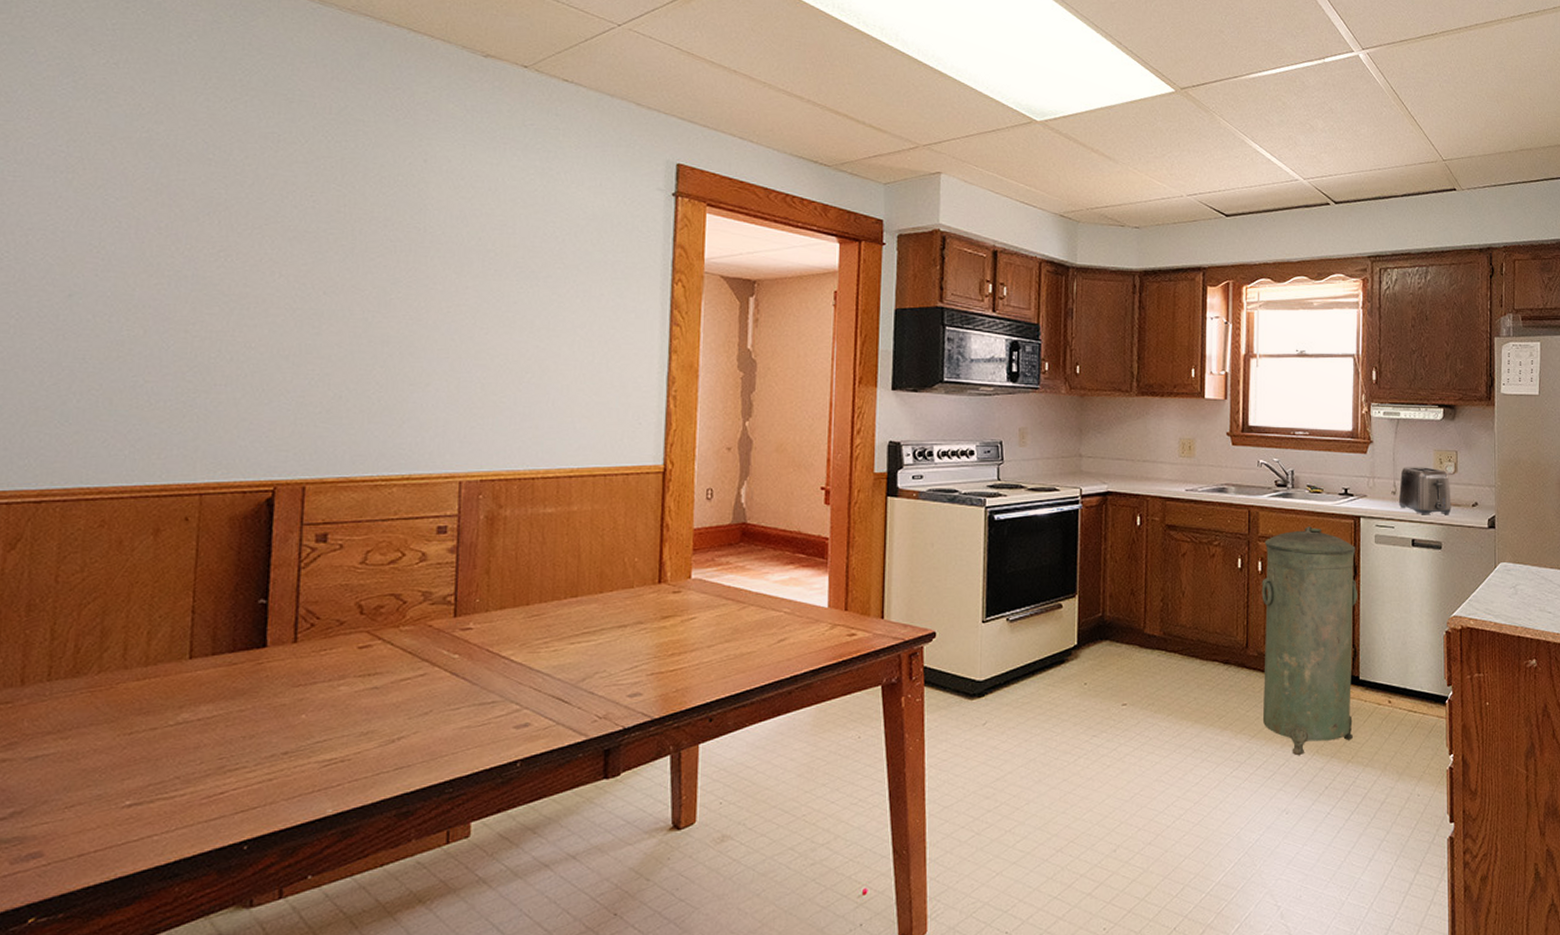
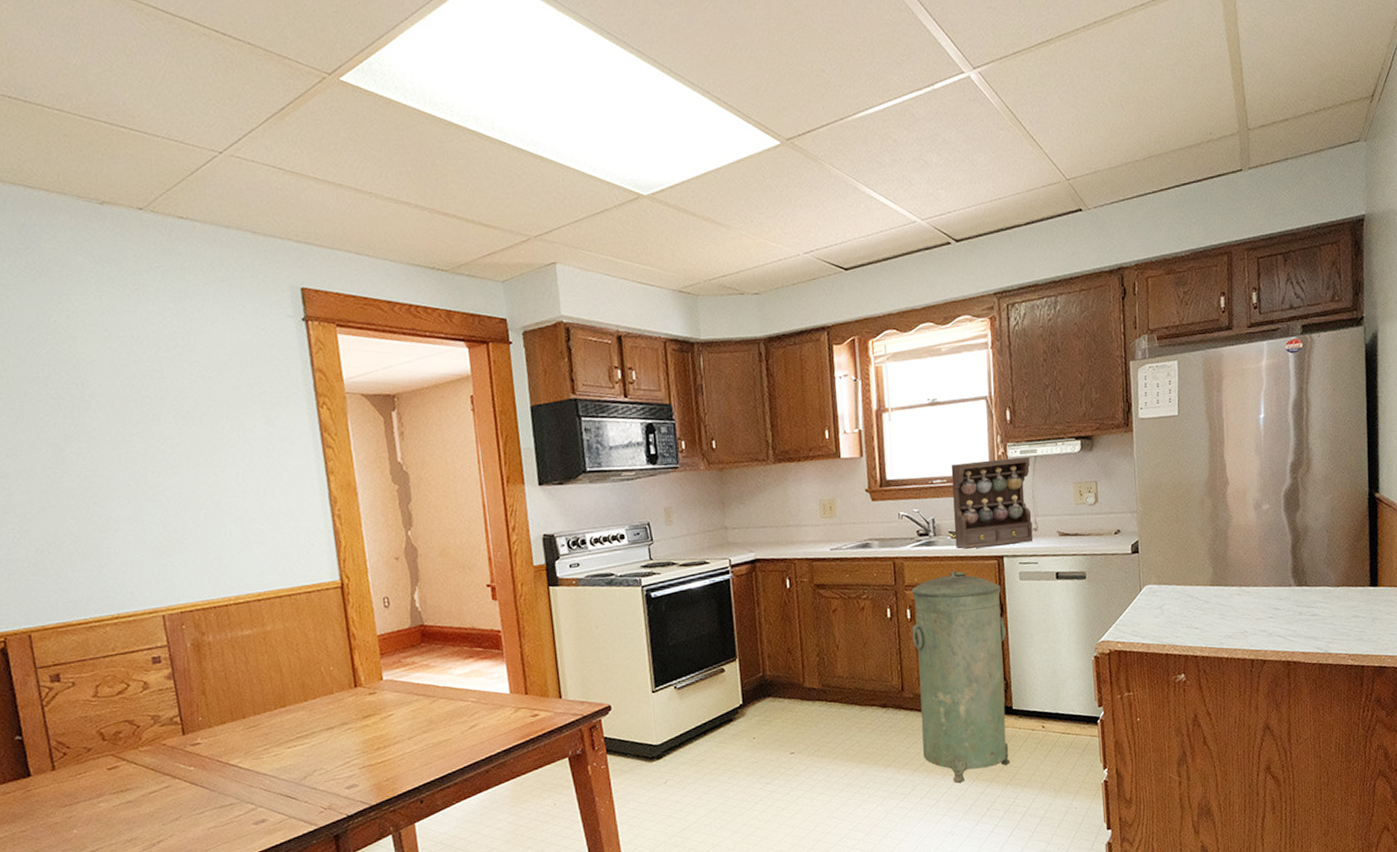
spice rack: none [1313,417,1393,506] -> present [951,456,1033,550]
toaster: present [1398,467,1451,515] -> none [1040,500,1094,548]

